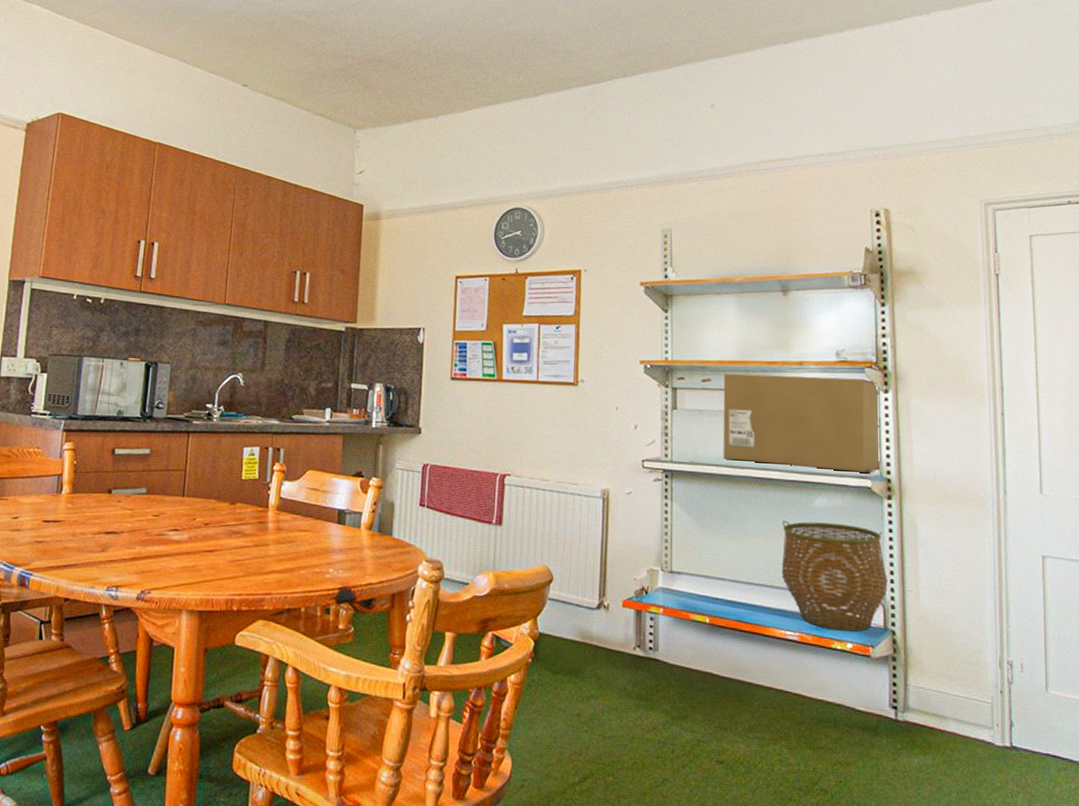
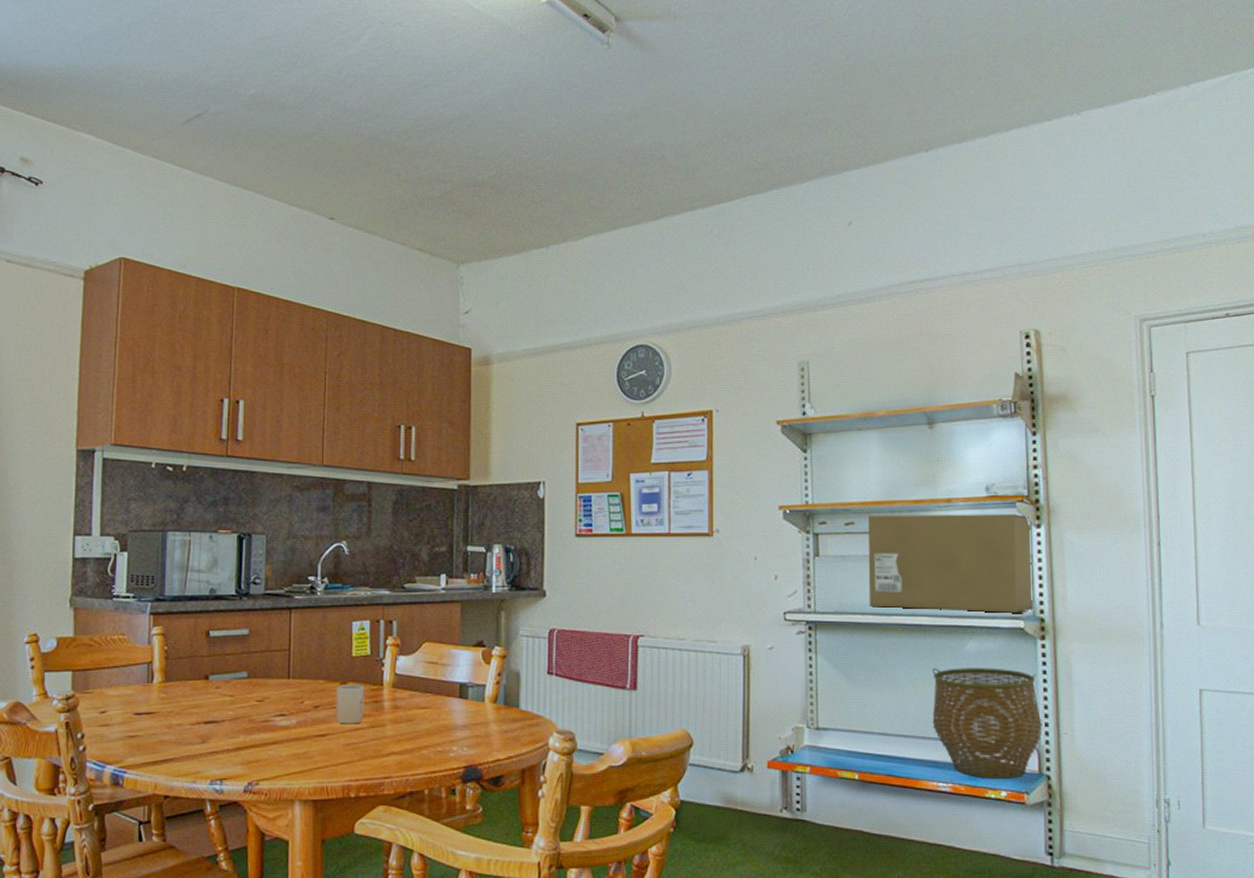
mug: none [224,505,252,542] -> present [335,684,365,724]

